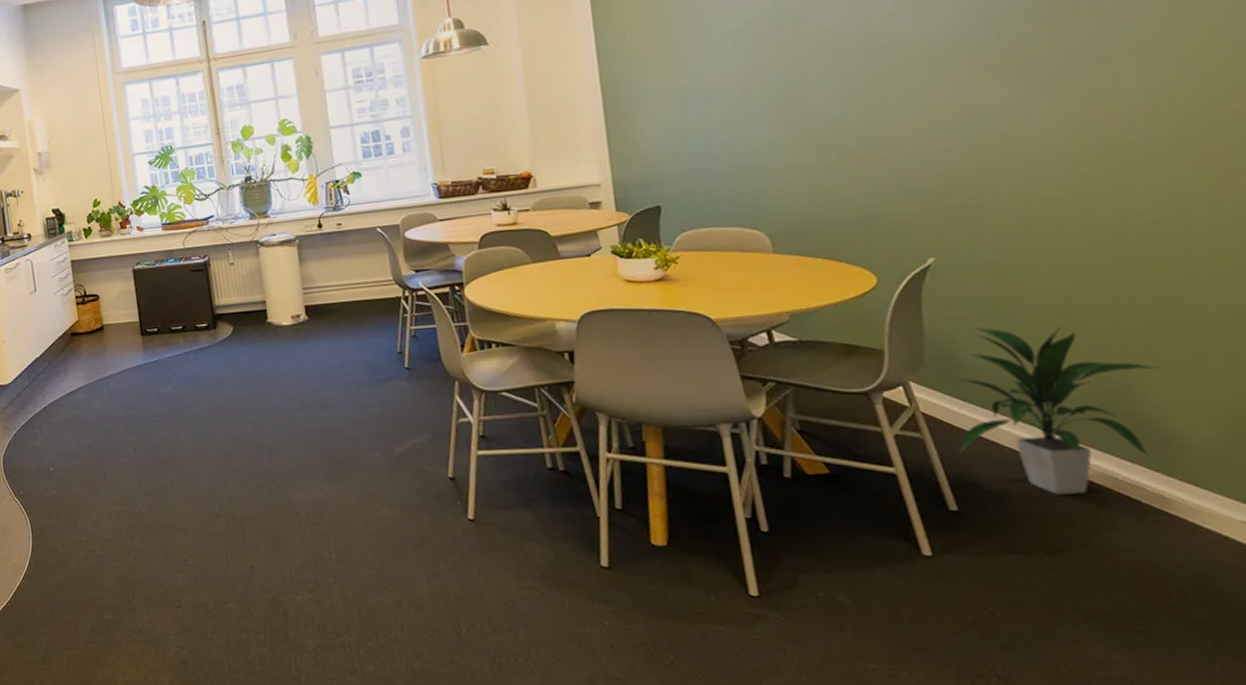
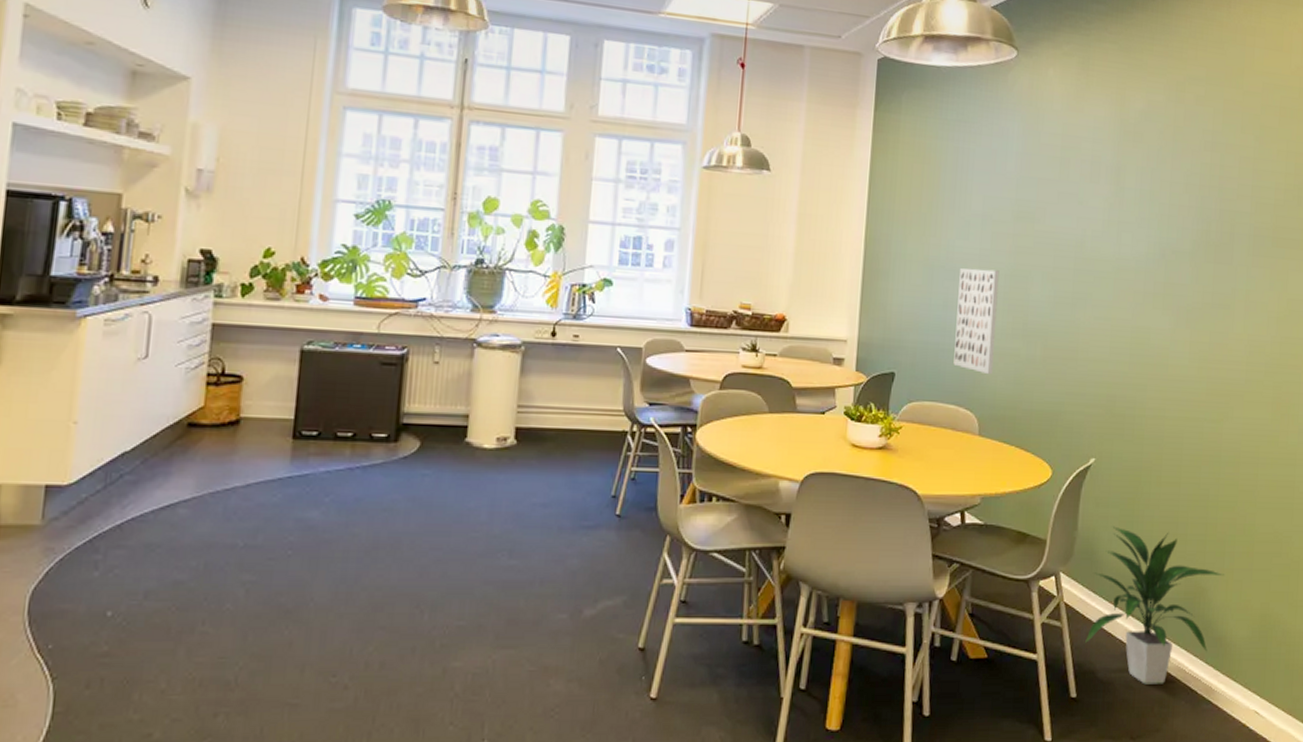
wall art: none [717,83,778,191] -> present [953,268,1000,375]

